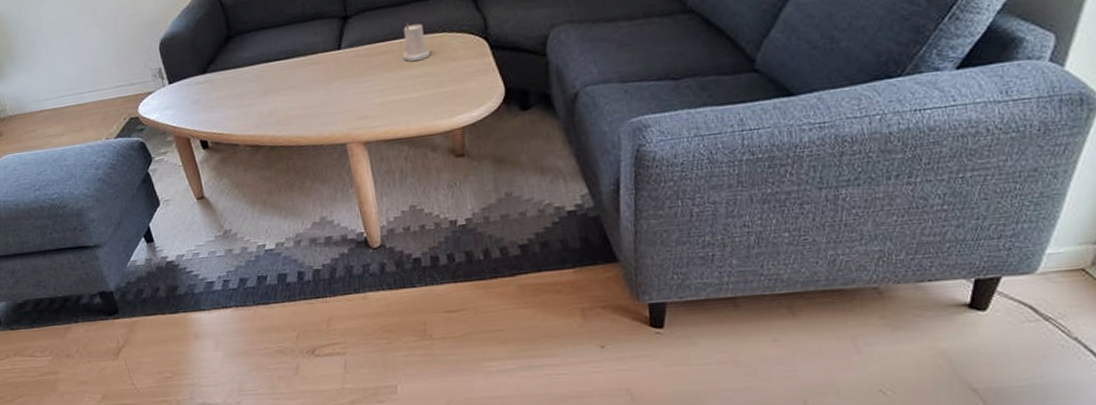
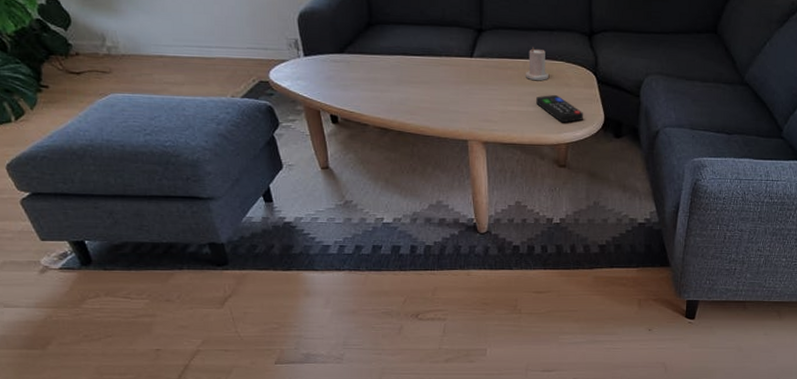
remote control: none [418,72,479,105] -> present [536,94,584,123]

